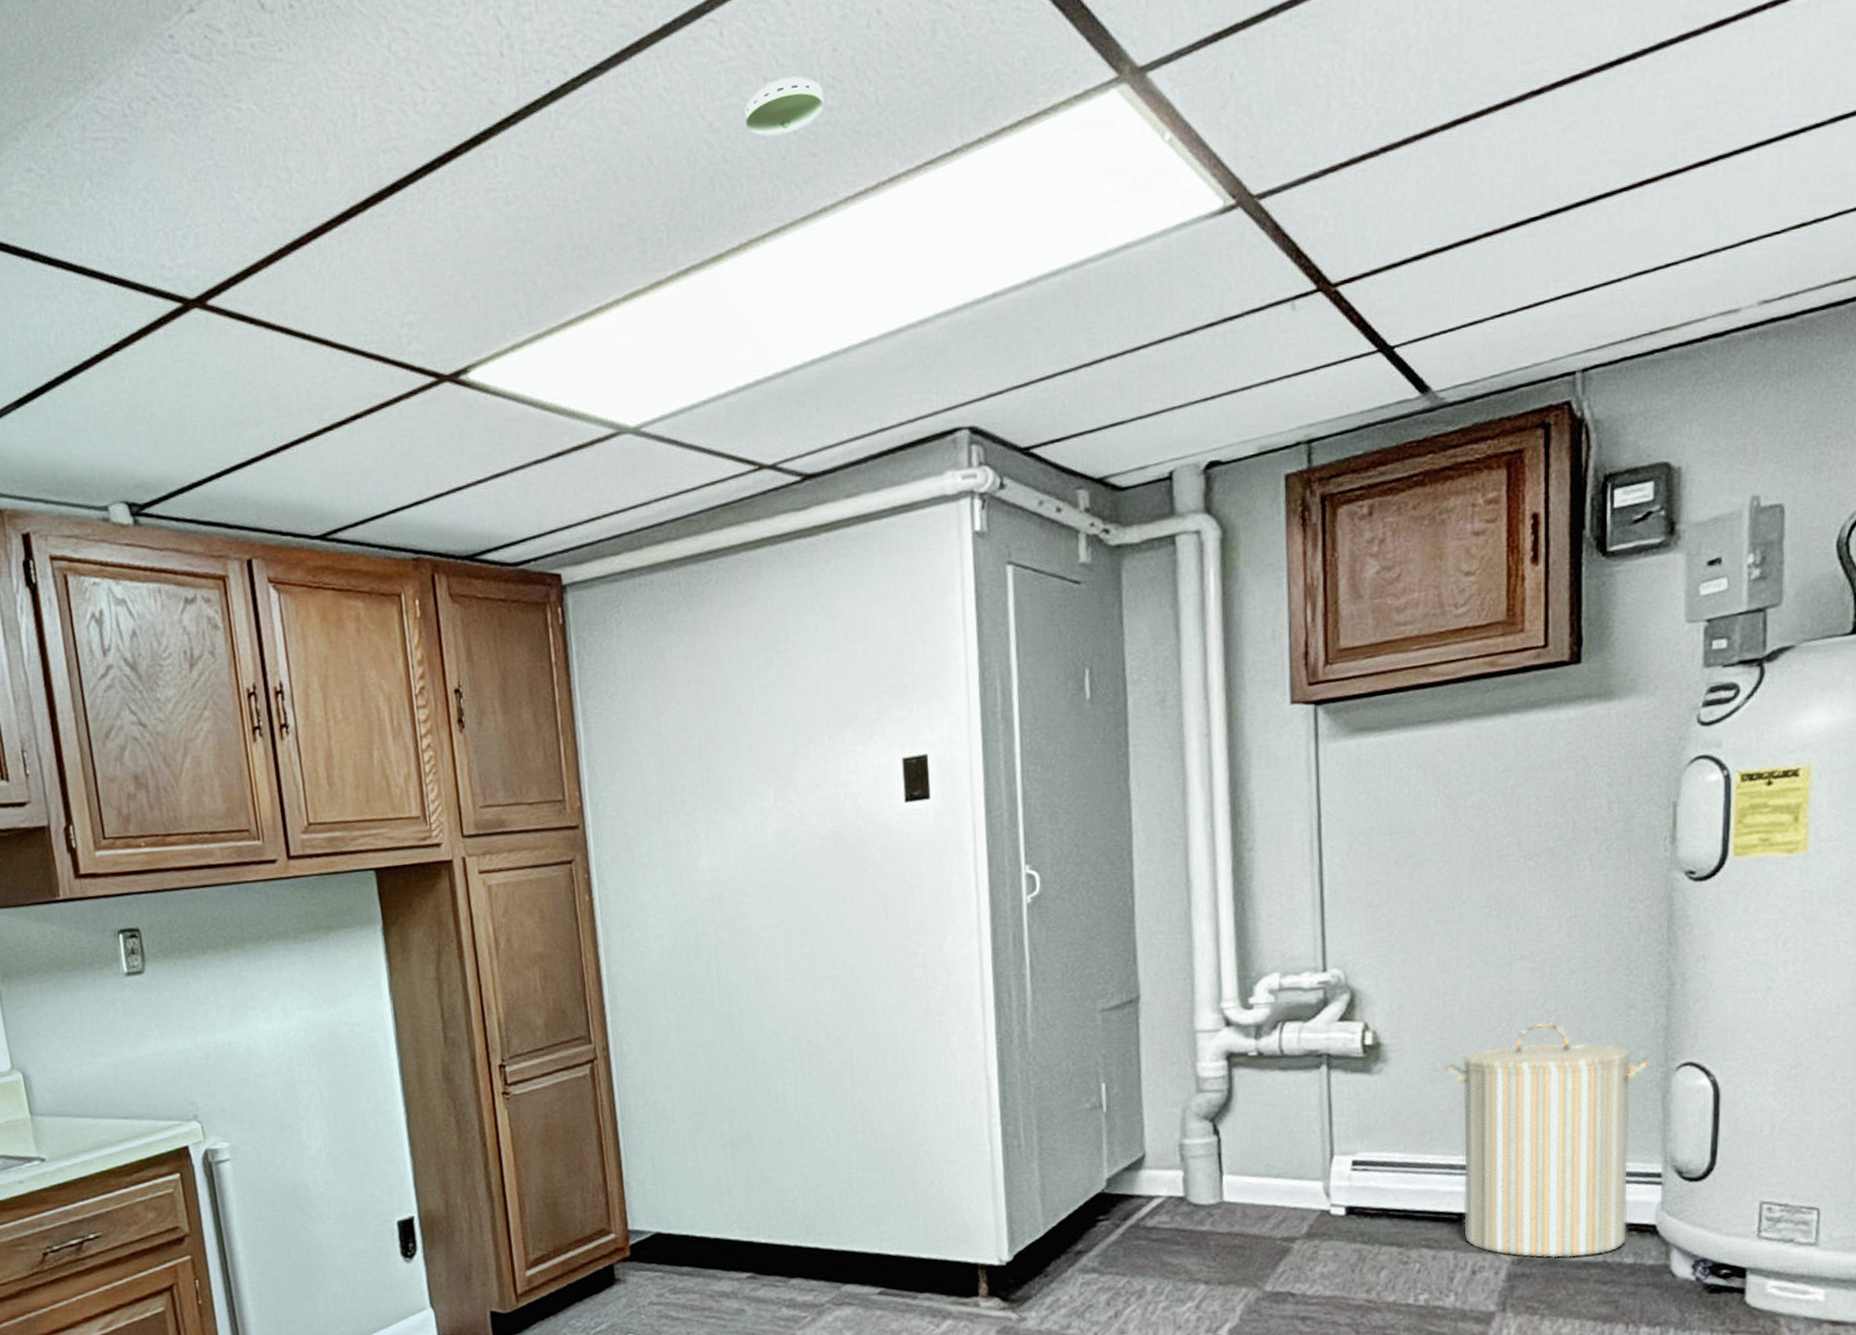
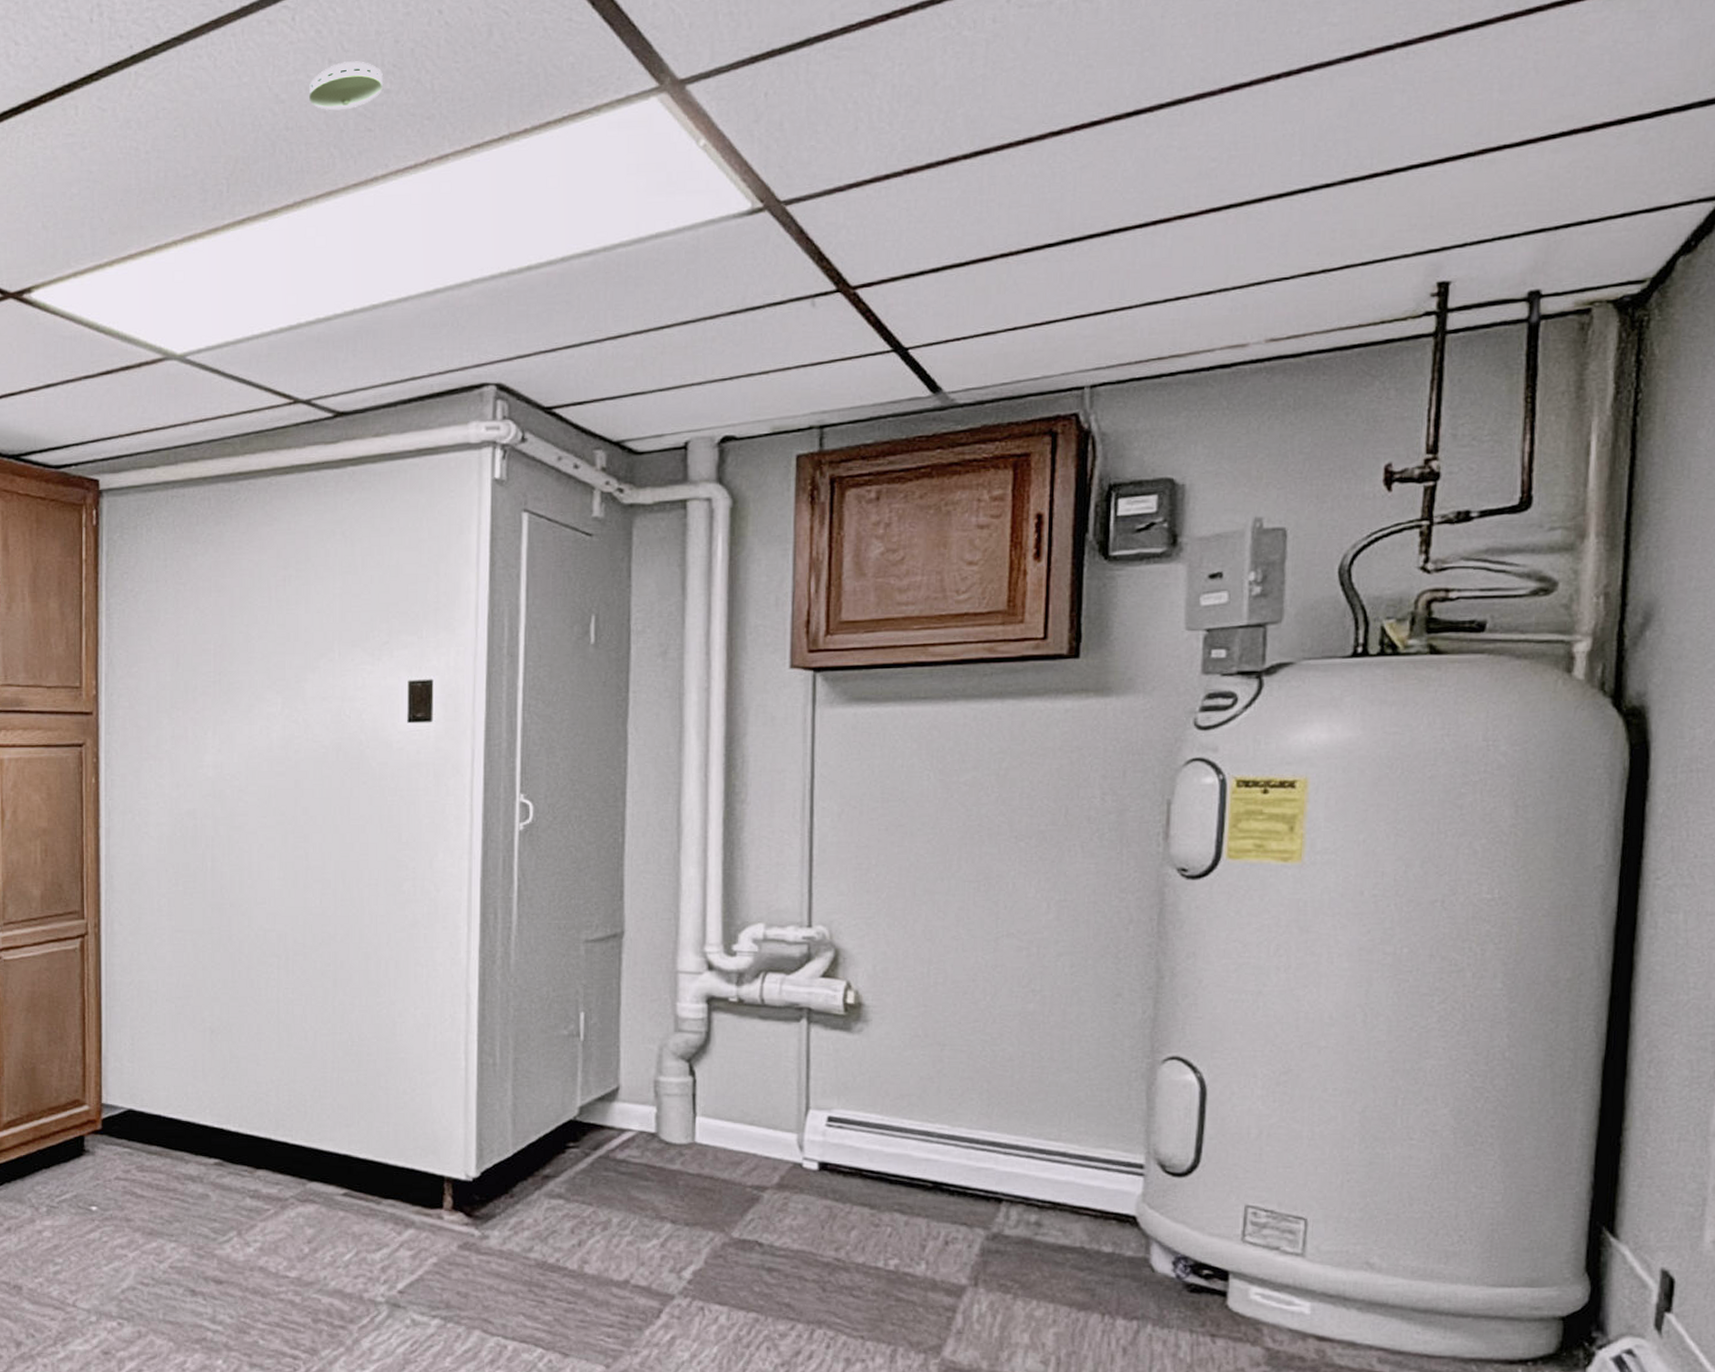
laundry hamper: present [1445,1021,1652,1259] -> none [926,1000,1137,1241]

